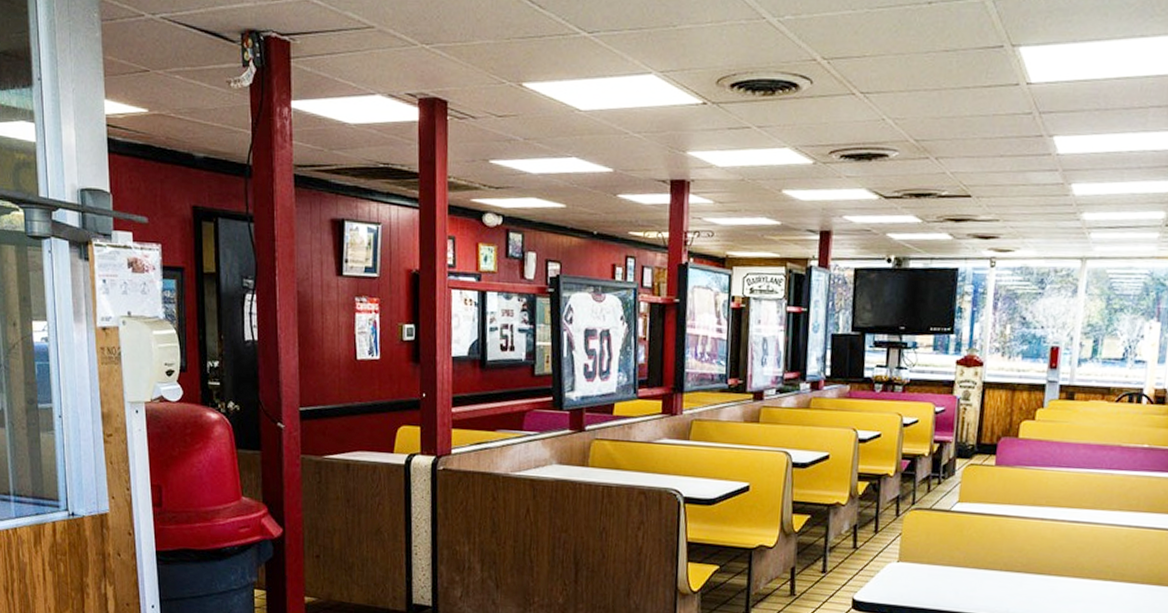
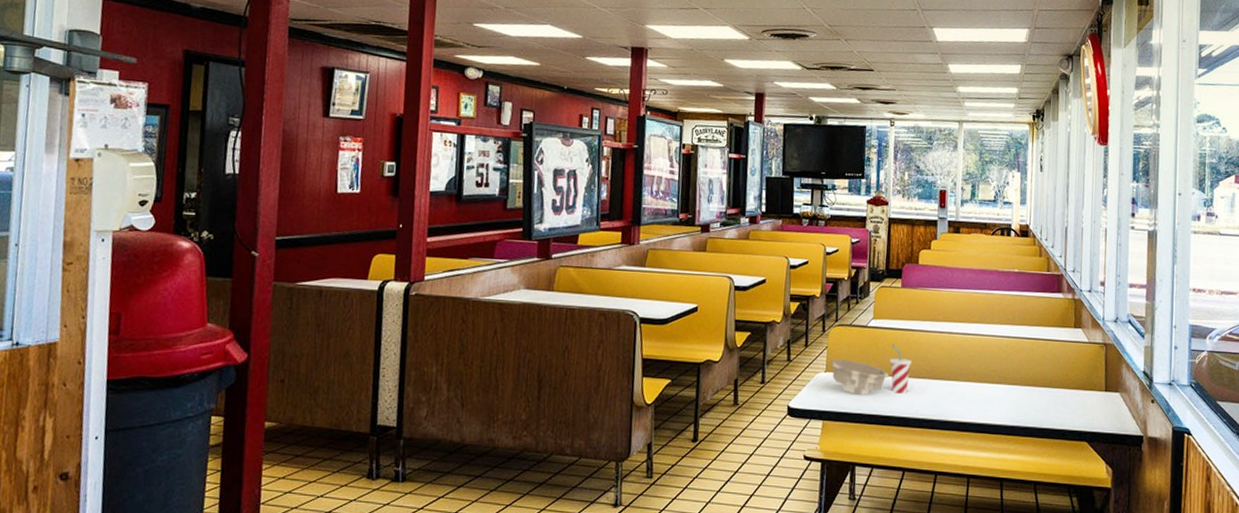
takeout container: none [903,548,976,589] -> present [829,359,890,395]
beverage cup: none [976,532,1004,590] -> present [890,344,912,395]

